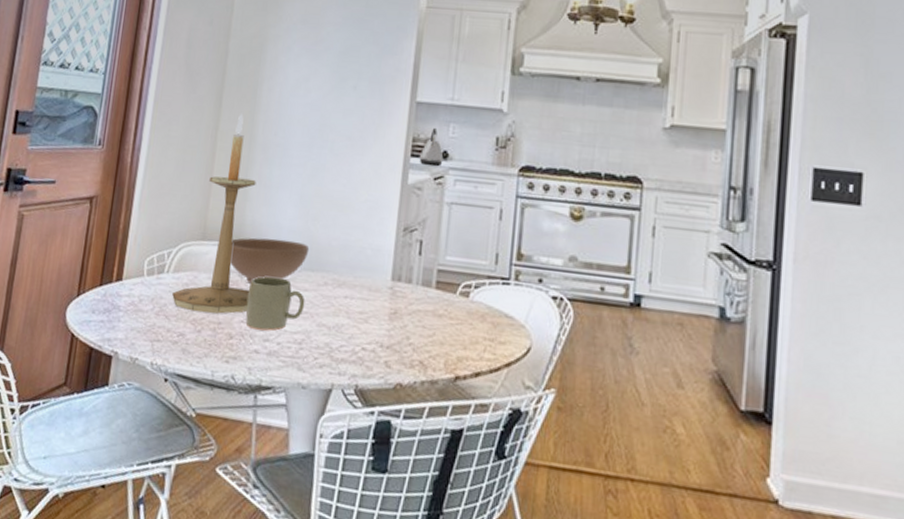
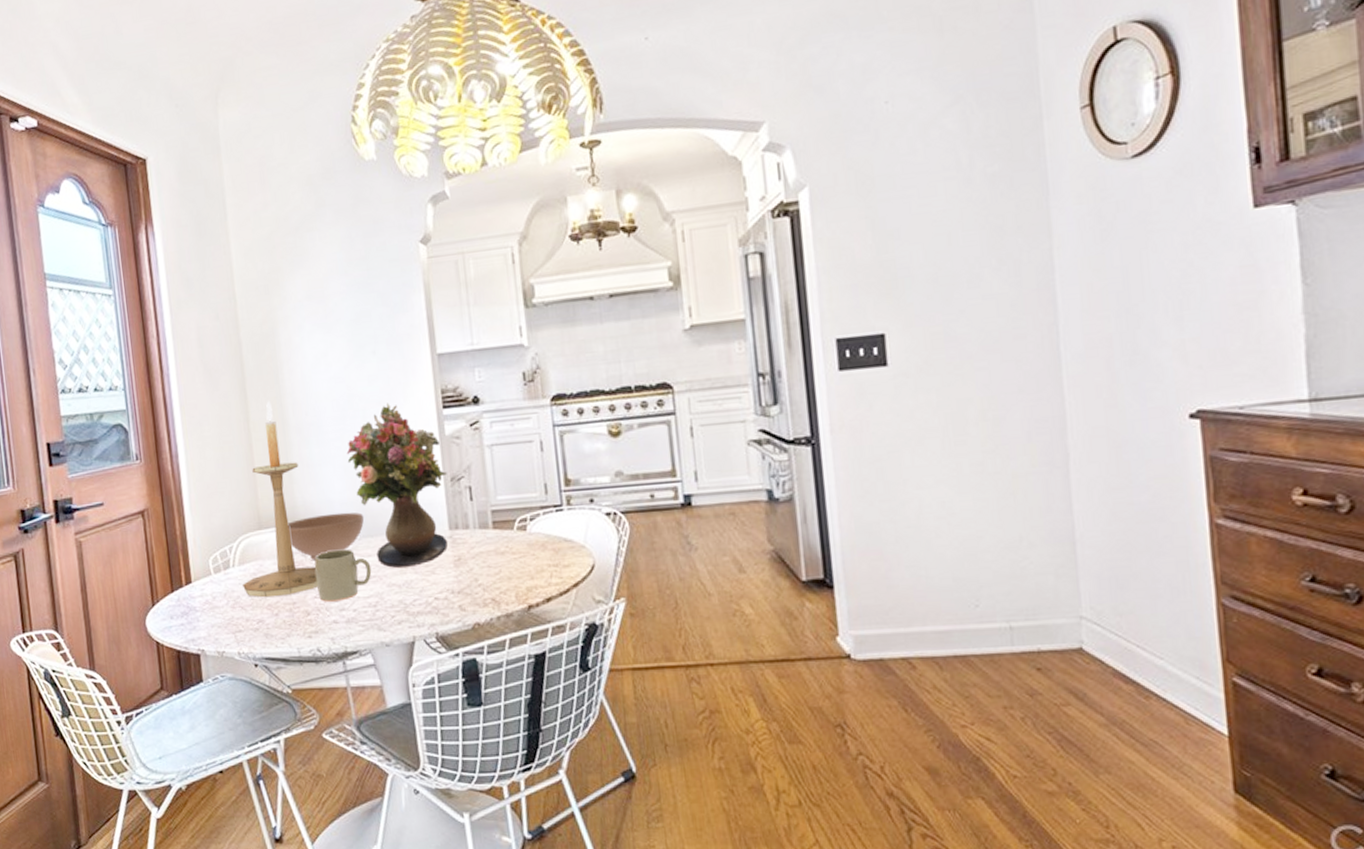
bouquet: none [305,140,401,311] -> present [346,403,449,569]
kettle: present [419,127,444,167] -> none [451,375,475,415]

